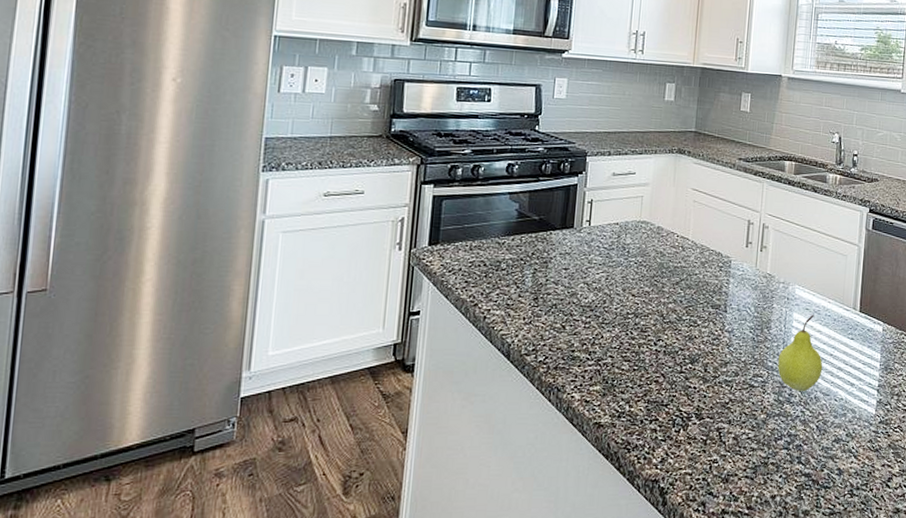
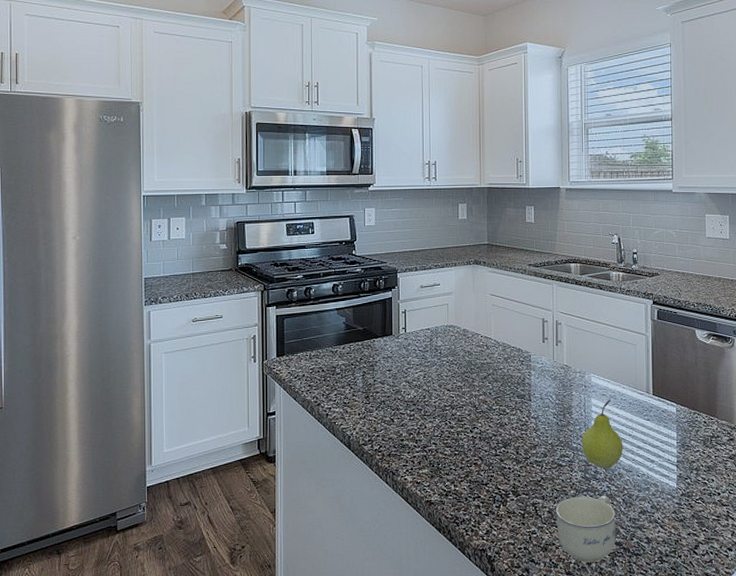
cup: none [741,421,808,496] -> present [555,495,616,563]

